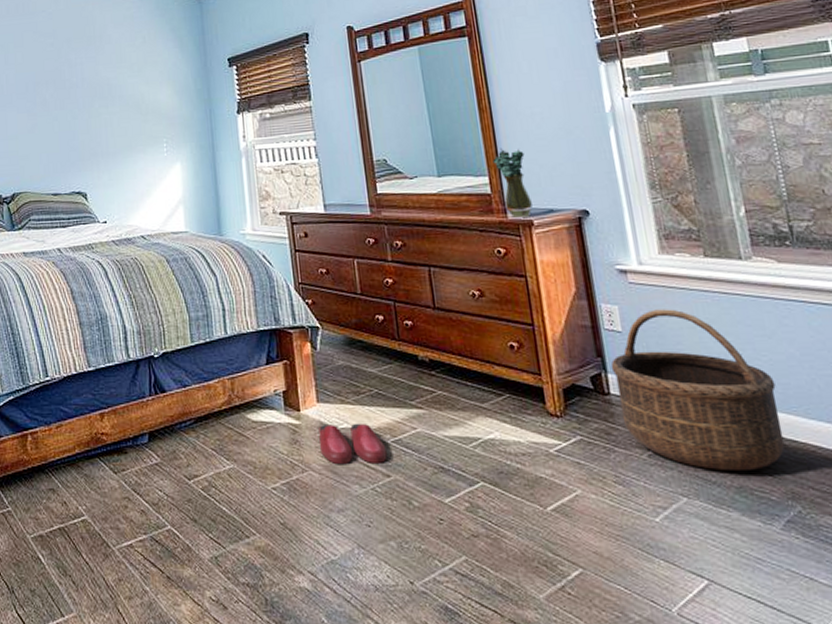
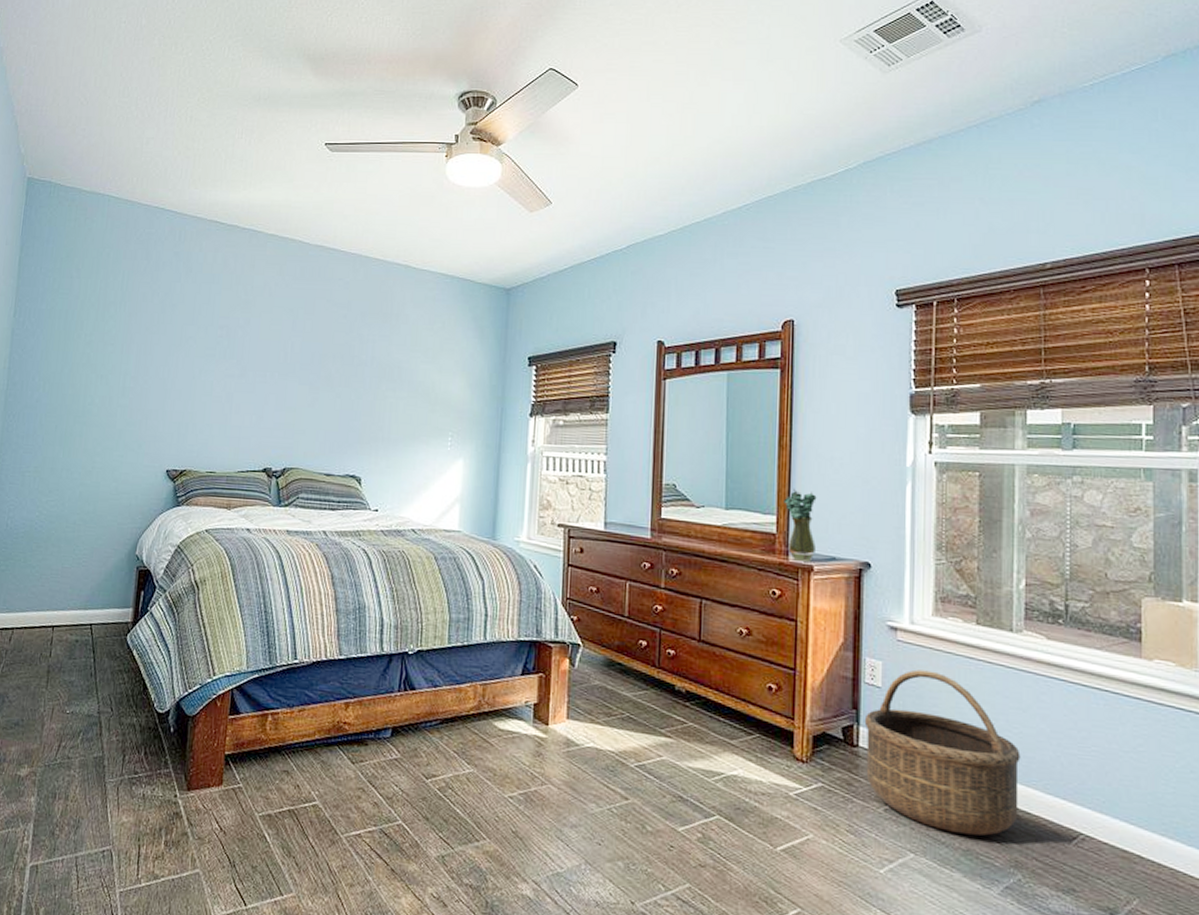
slippers: present [319,423,387,465] -> none [563,741,629,786]

